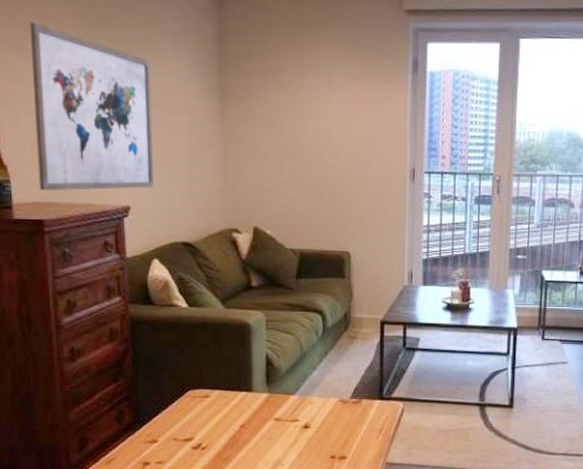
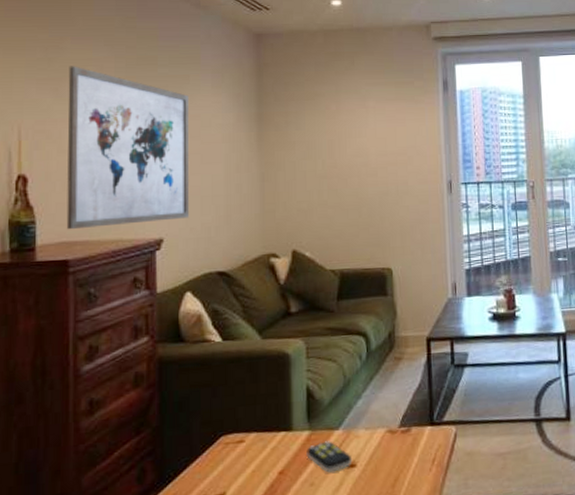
remote control: none [265,404,307,431] -> present [306,441,353,473]

